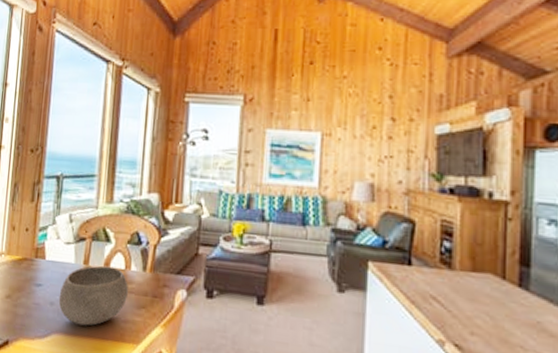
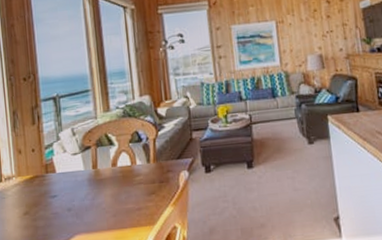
bowl: present [58,265,128,326] -> none [74,165,138,222]

